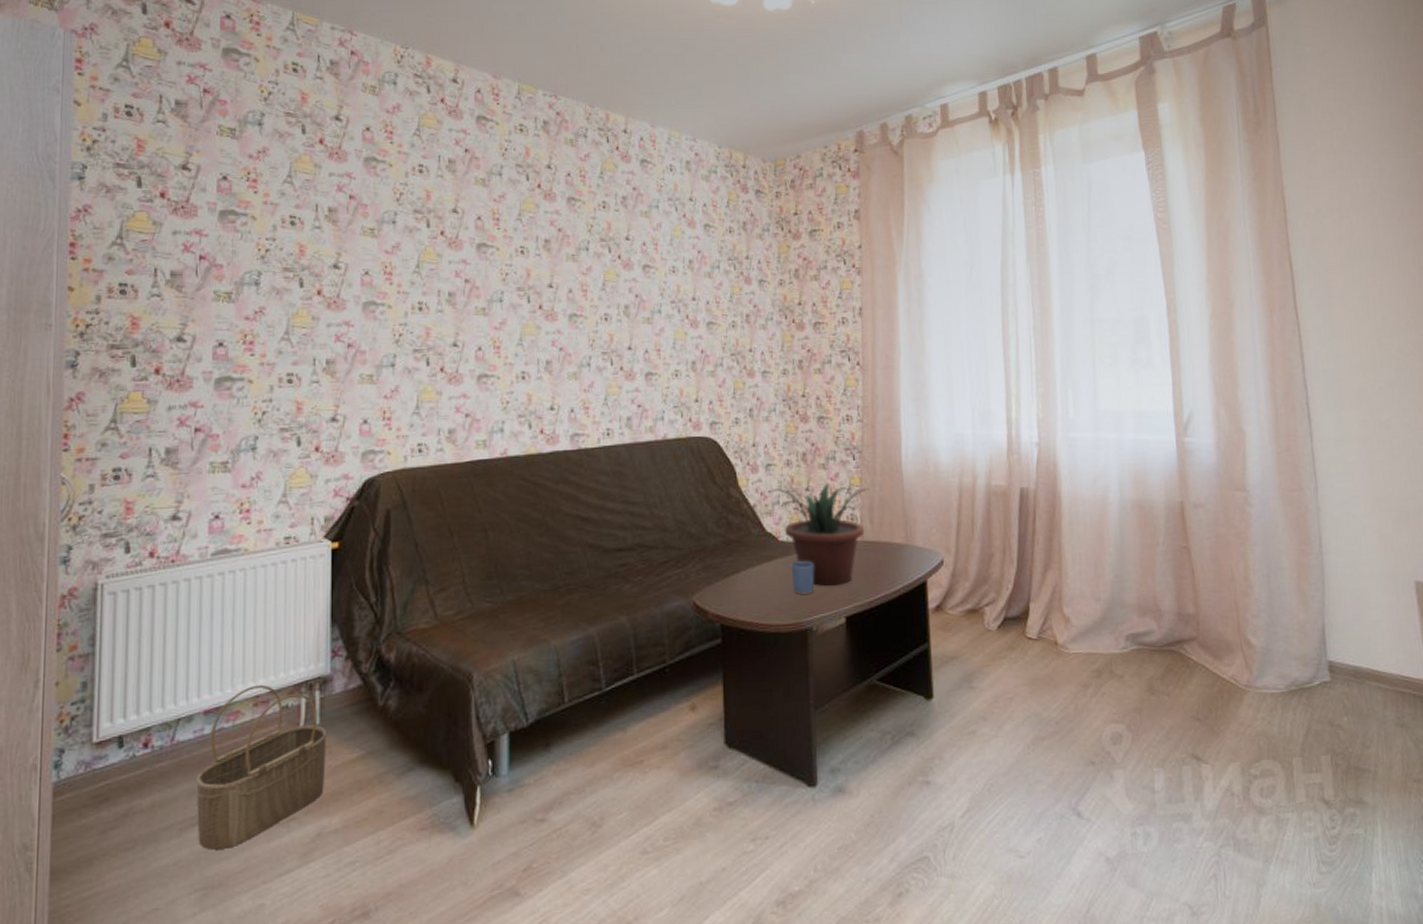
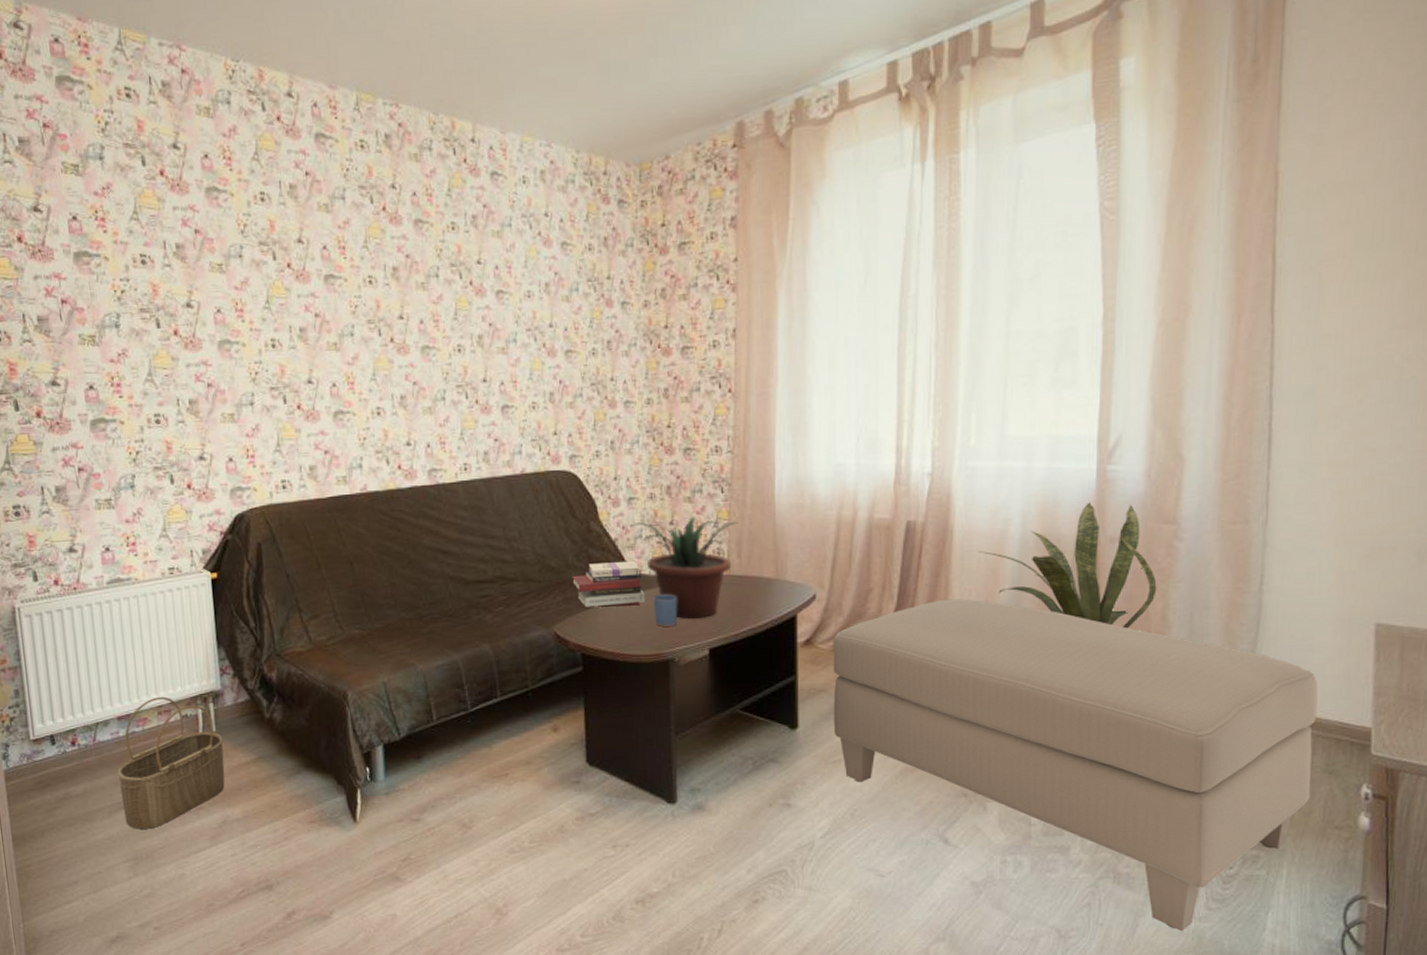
books: none [712,527,784,576] -> present [572,560,646,607]
ottoman: none [961,562,1390,900] -> present [832,599,1318,932]
house plant: none [1084,471,1238,590] -> present [978,502,1157,629]

